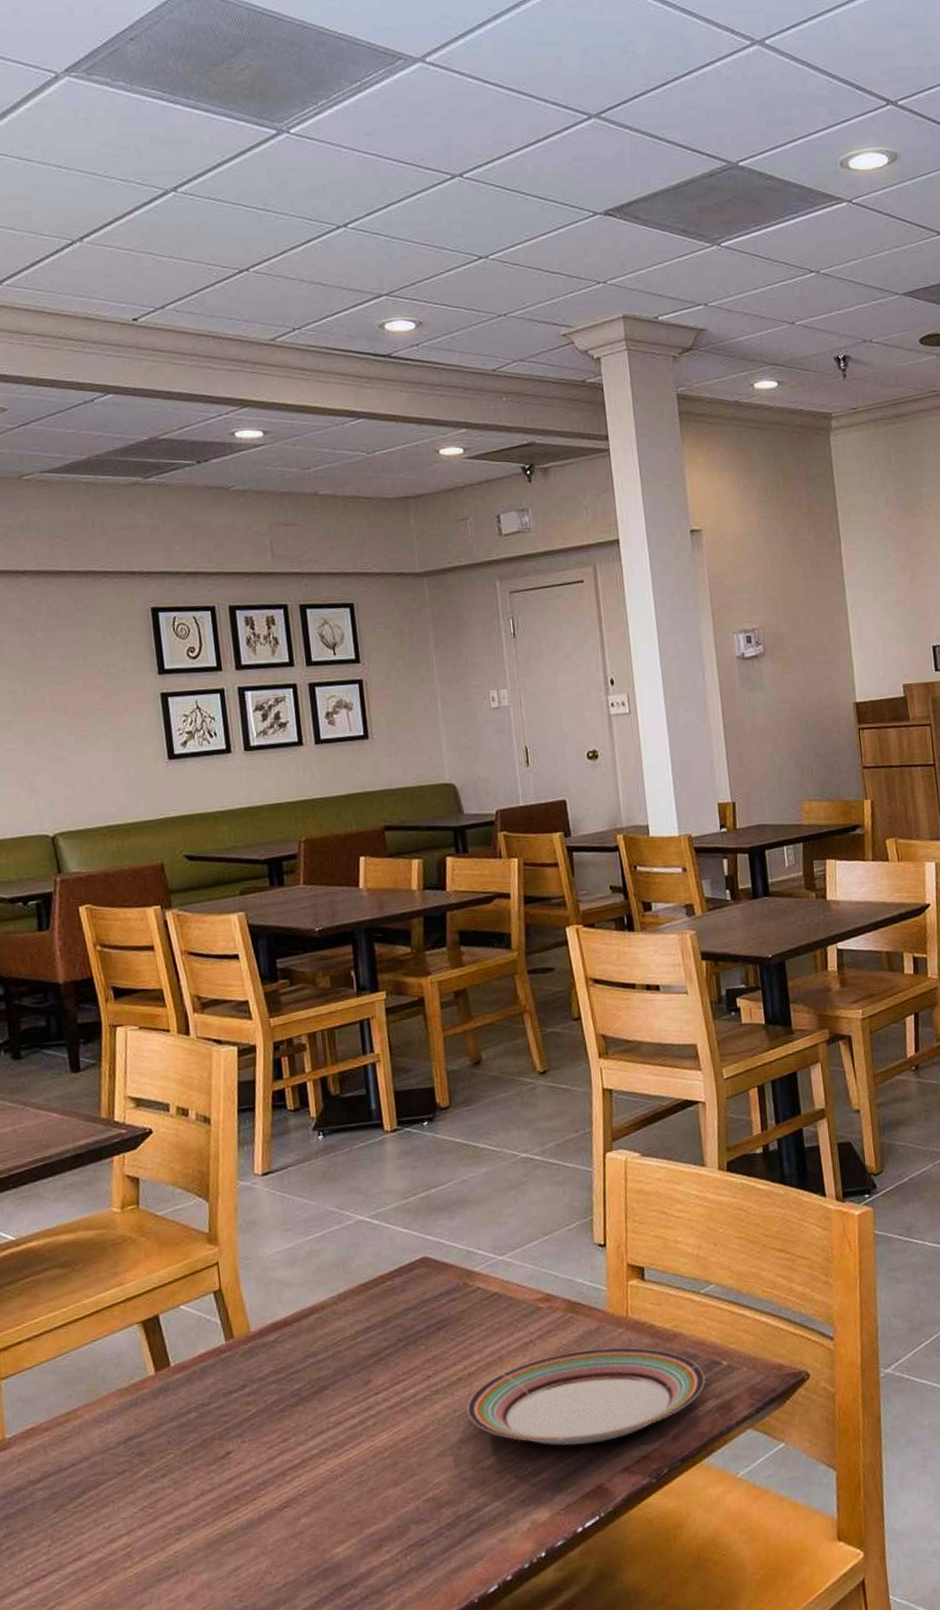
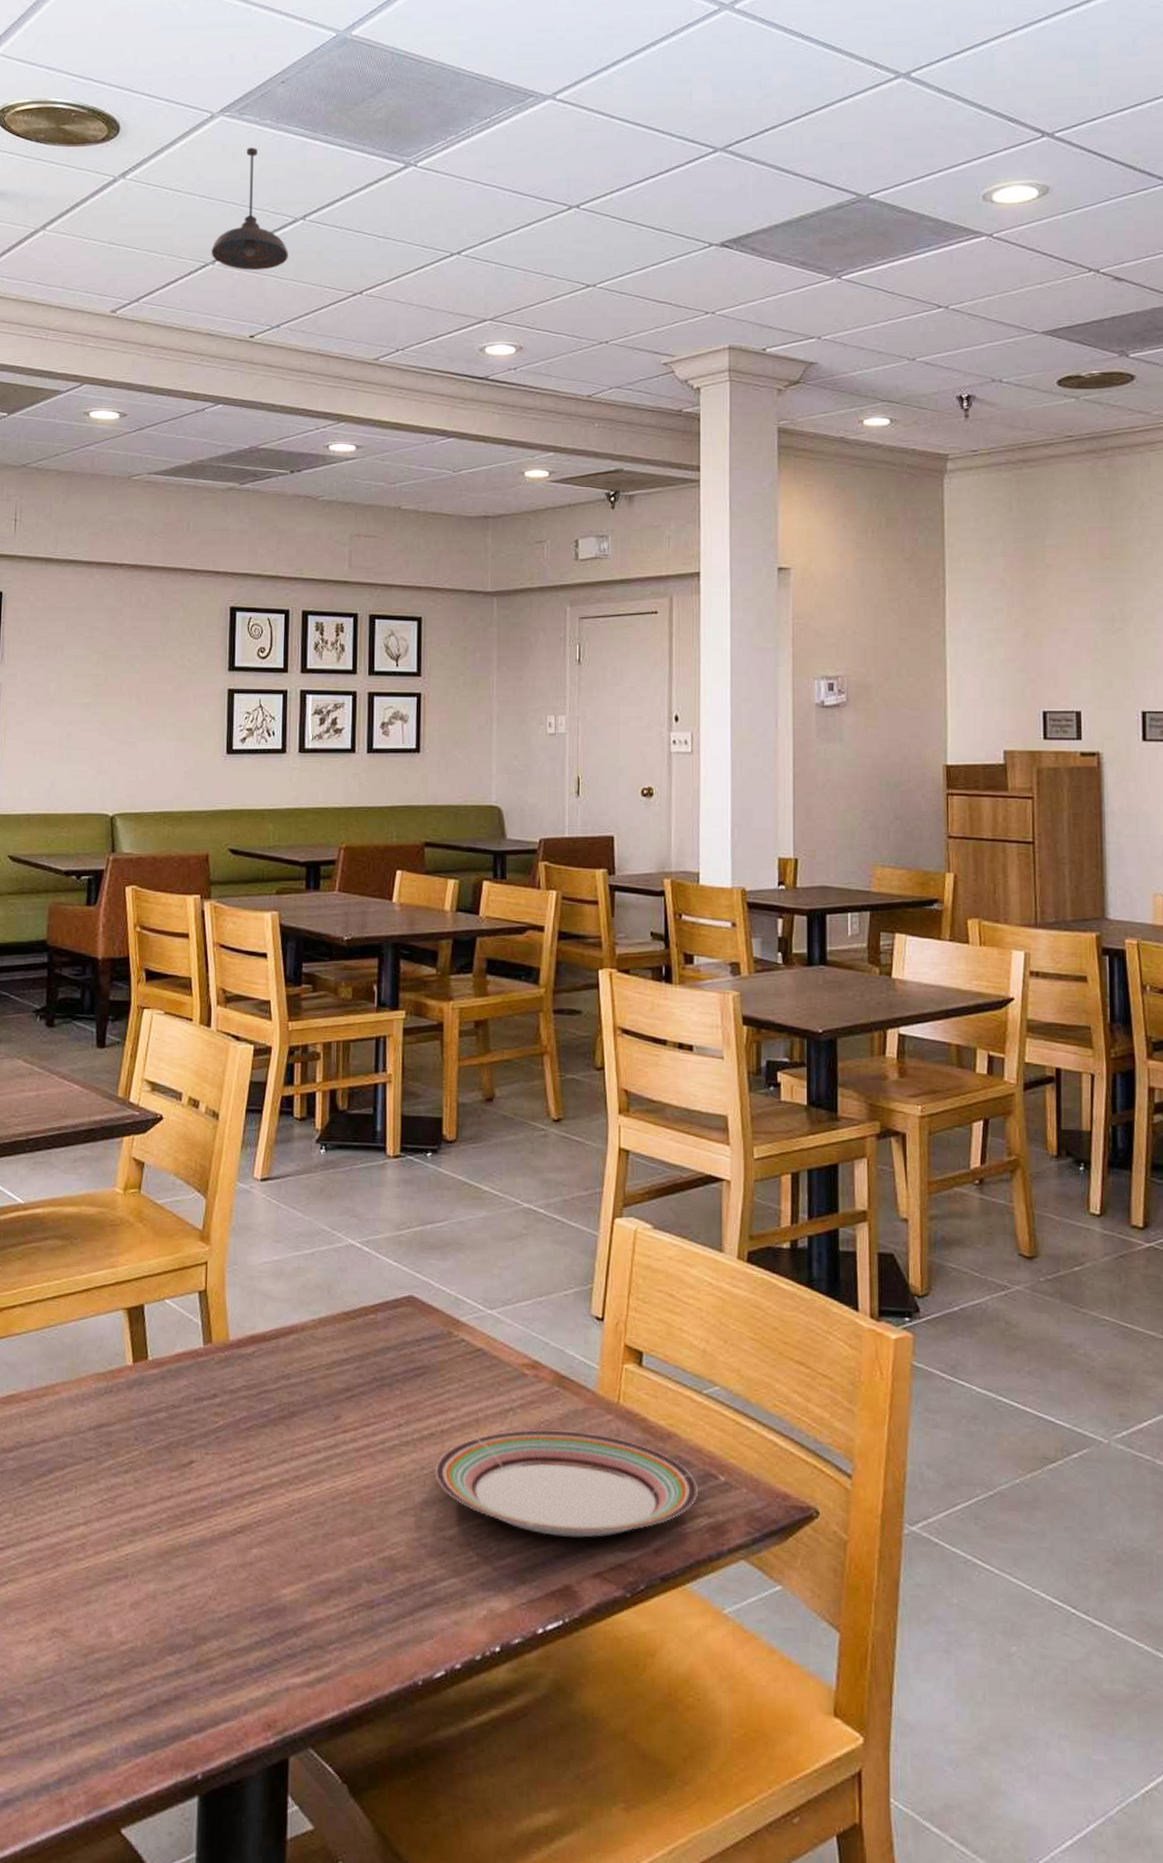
pendant light: none [76,112,164,248] -> present [211,147,288,270]

